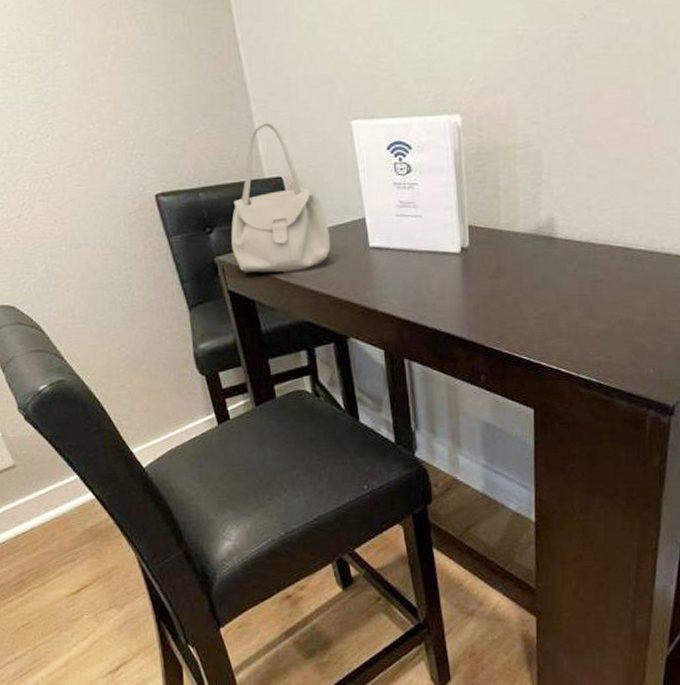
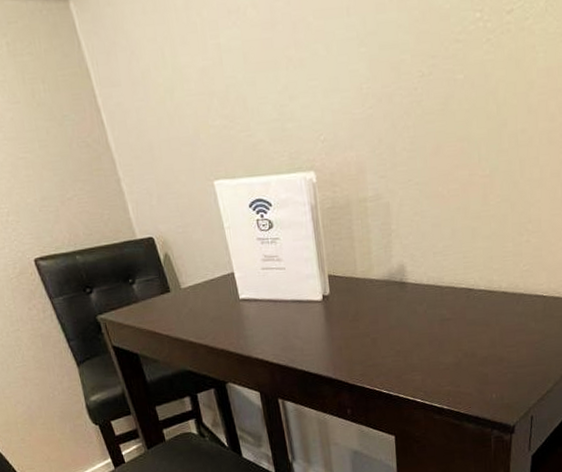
handbag: present [231,122,331,273] -> none [109,185,205,329]

